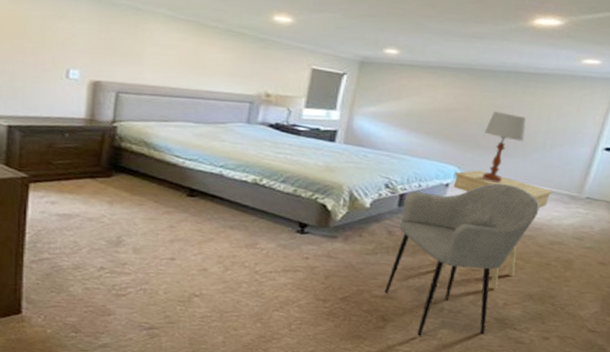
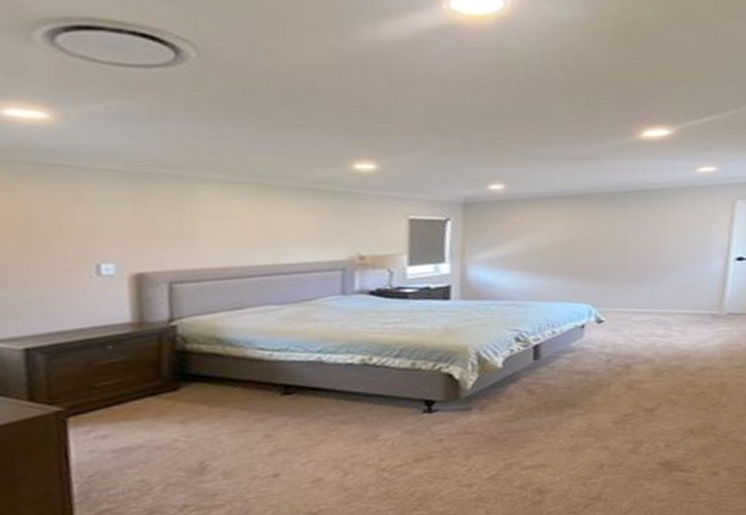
armchair: present [384,183,540,336] -> none [535,313,683,502]
side table: present [442,170,553,289] -> none [588,304,693,432]
table lamp: present [483,111,527,183] -> none [612,236,655,315]

